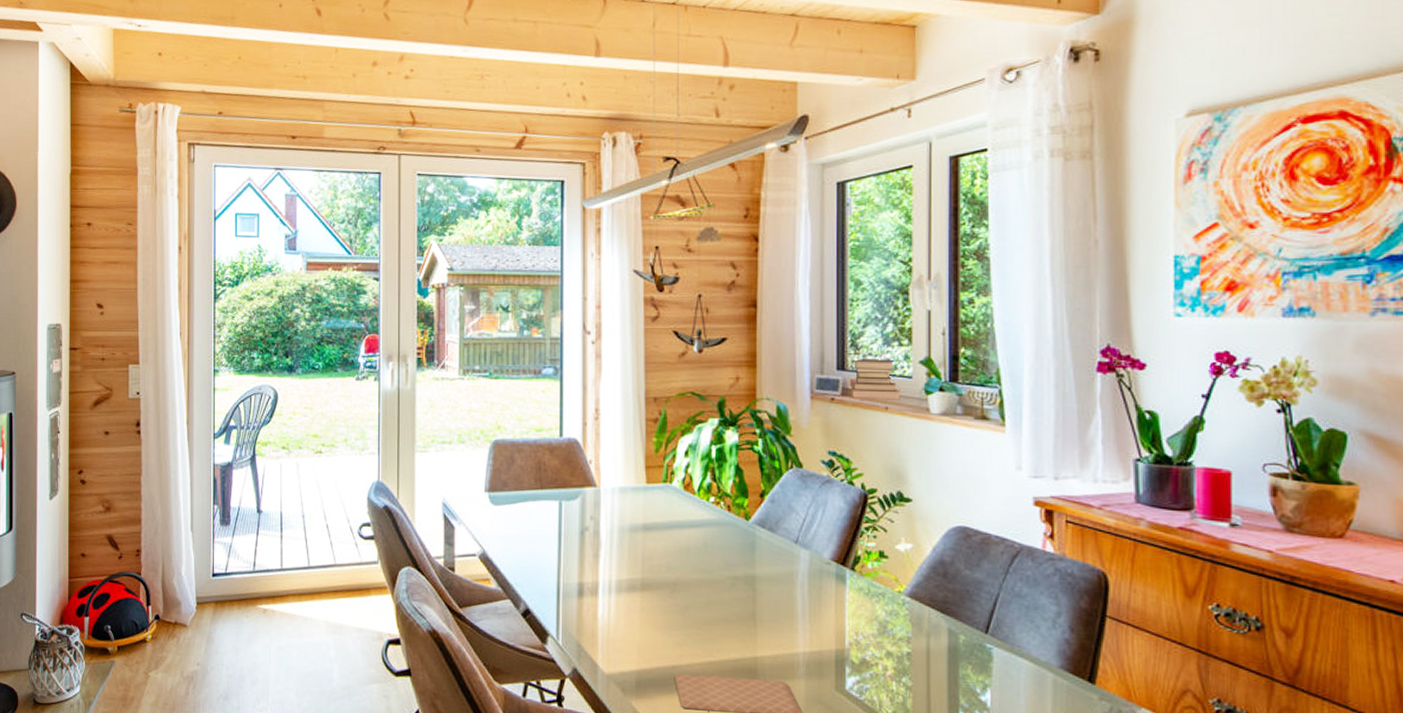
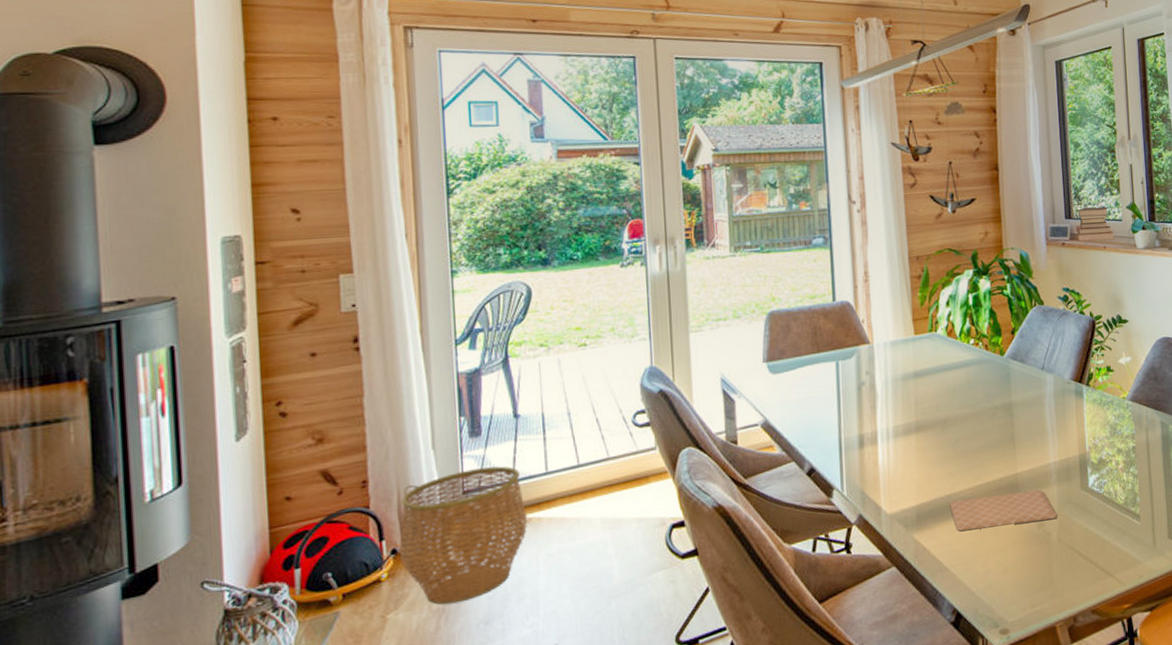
basket: none [161,554,264,674] -> present [399,466,528,605]

